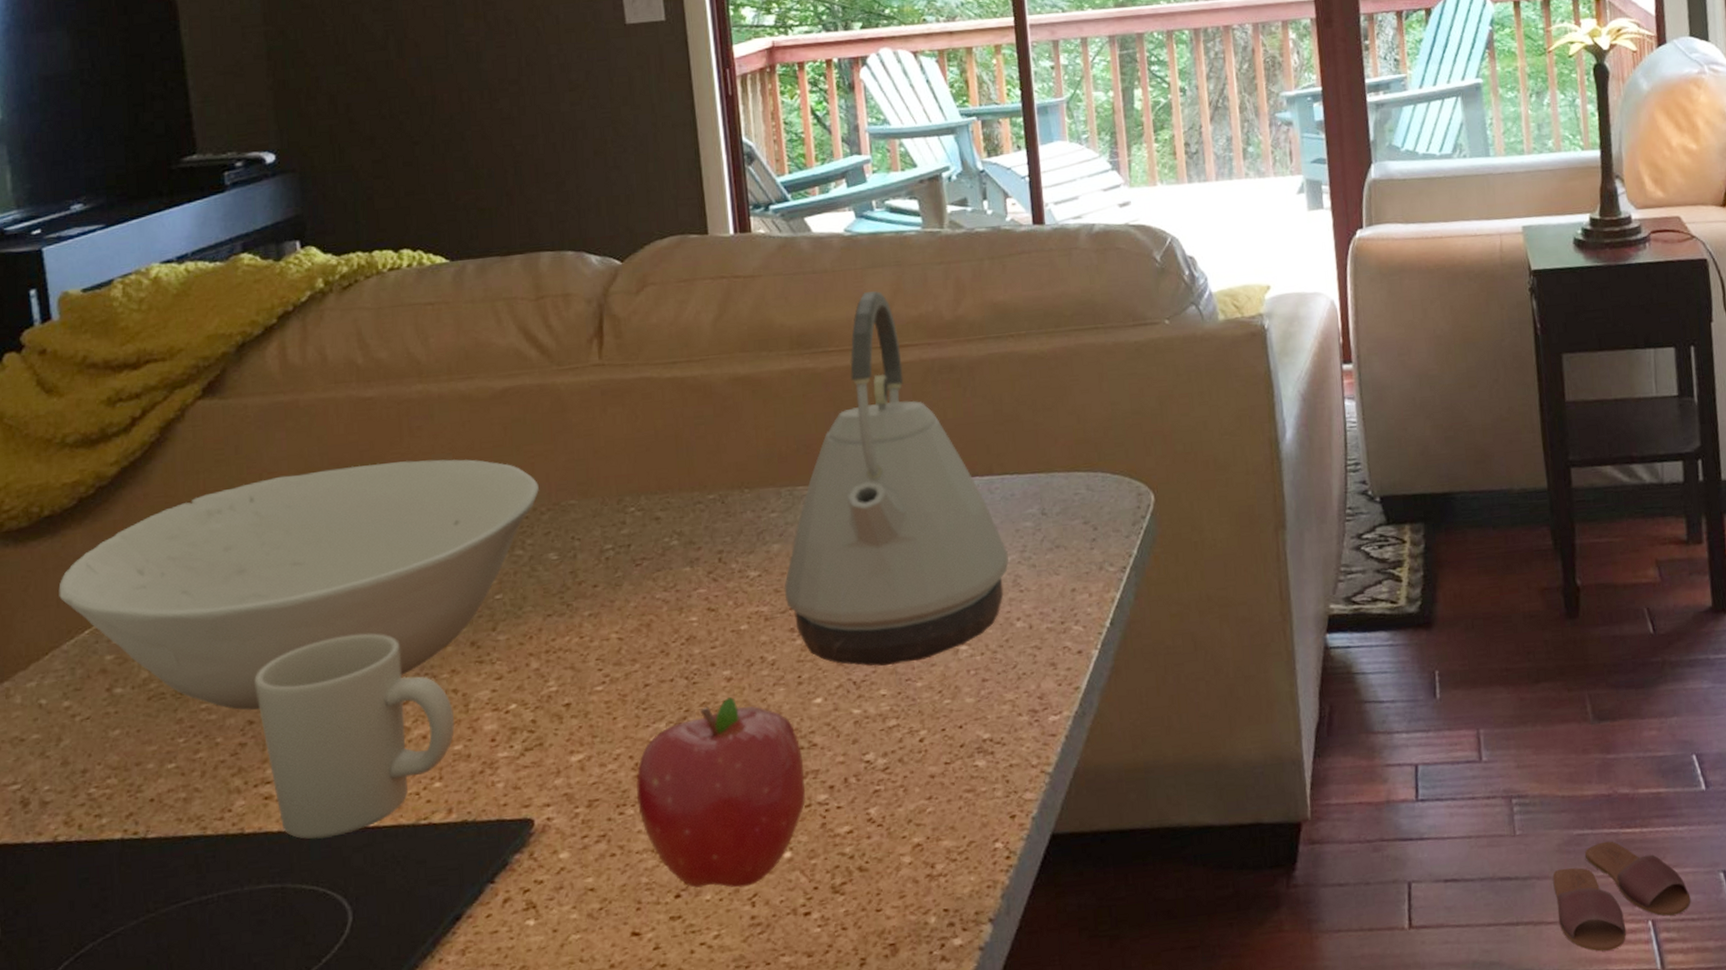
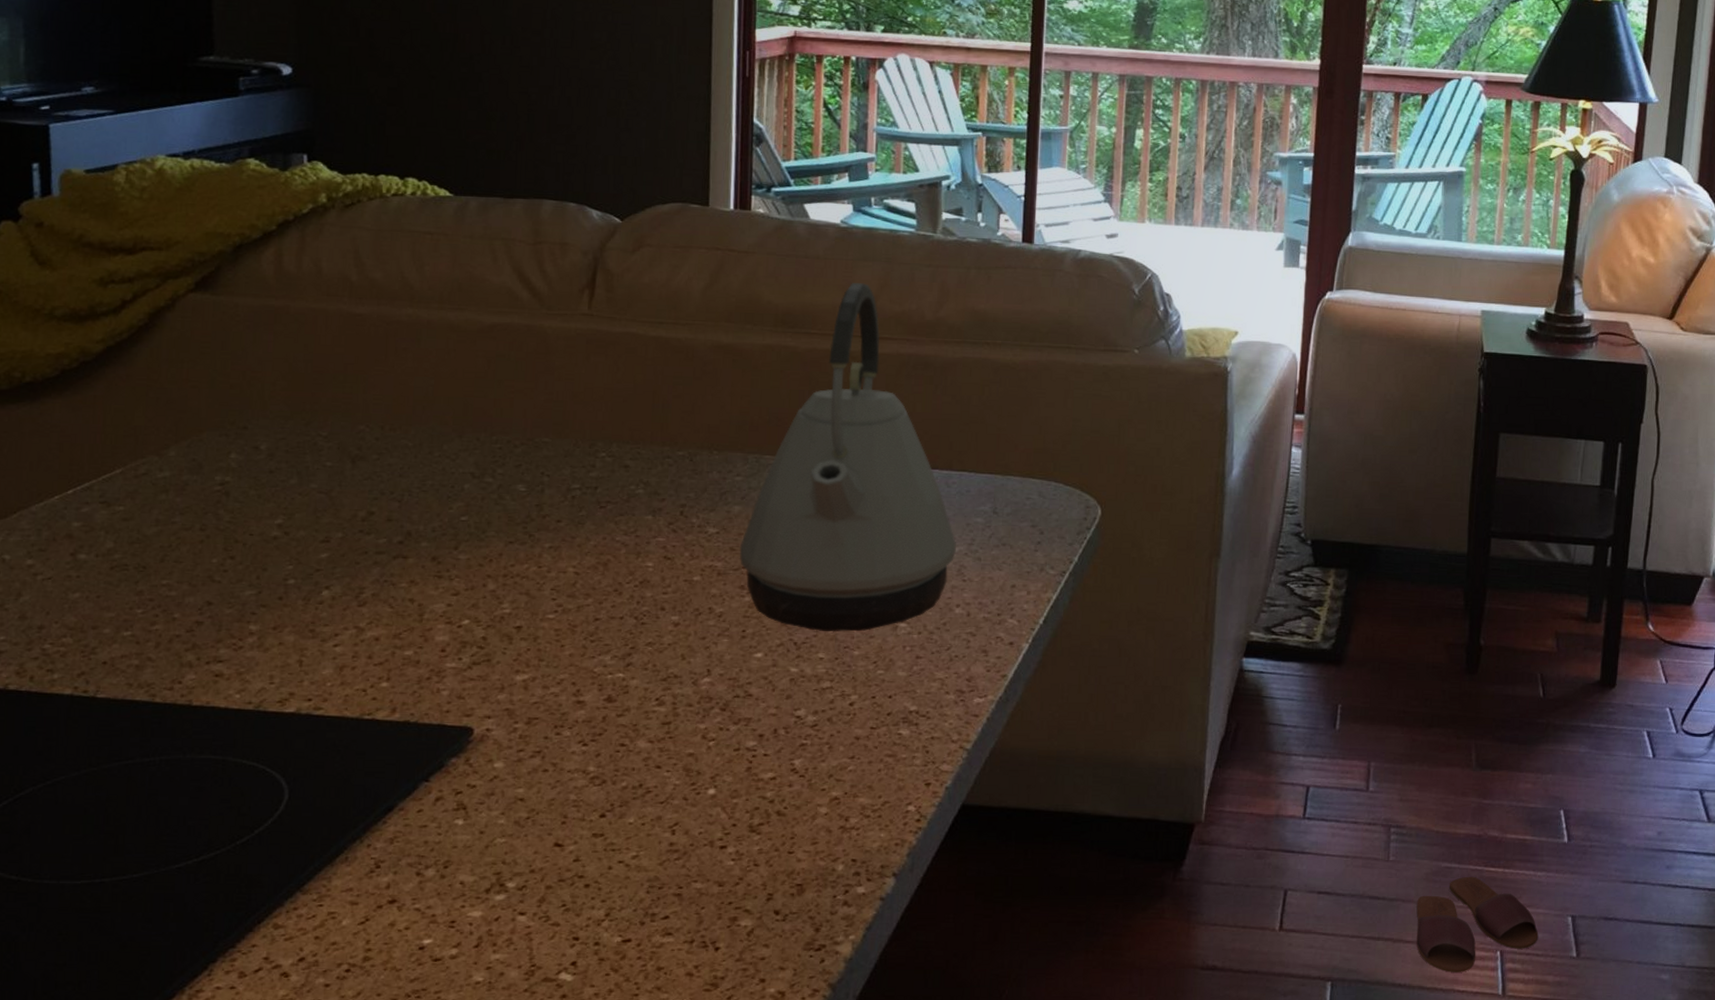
bowl: present [58,459,539,710] -> none [32,376,515,593]
mug: present [254,633,455,840] -> none [217,534,408,721]
fruit: present [636,697,807,889] -> none [575,641,738,815]

